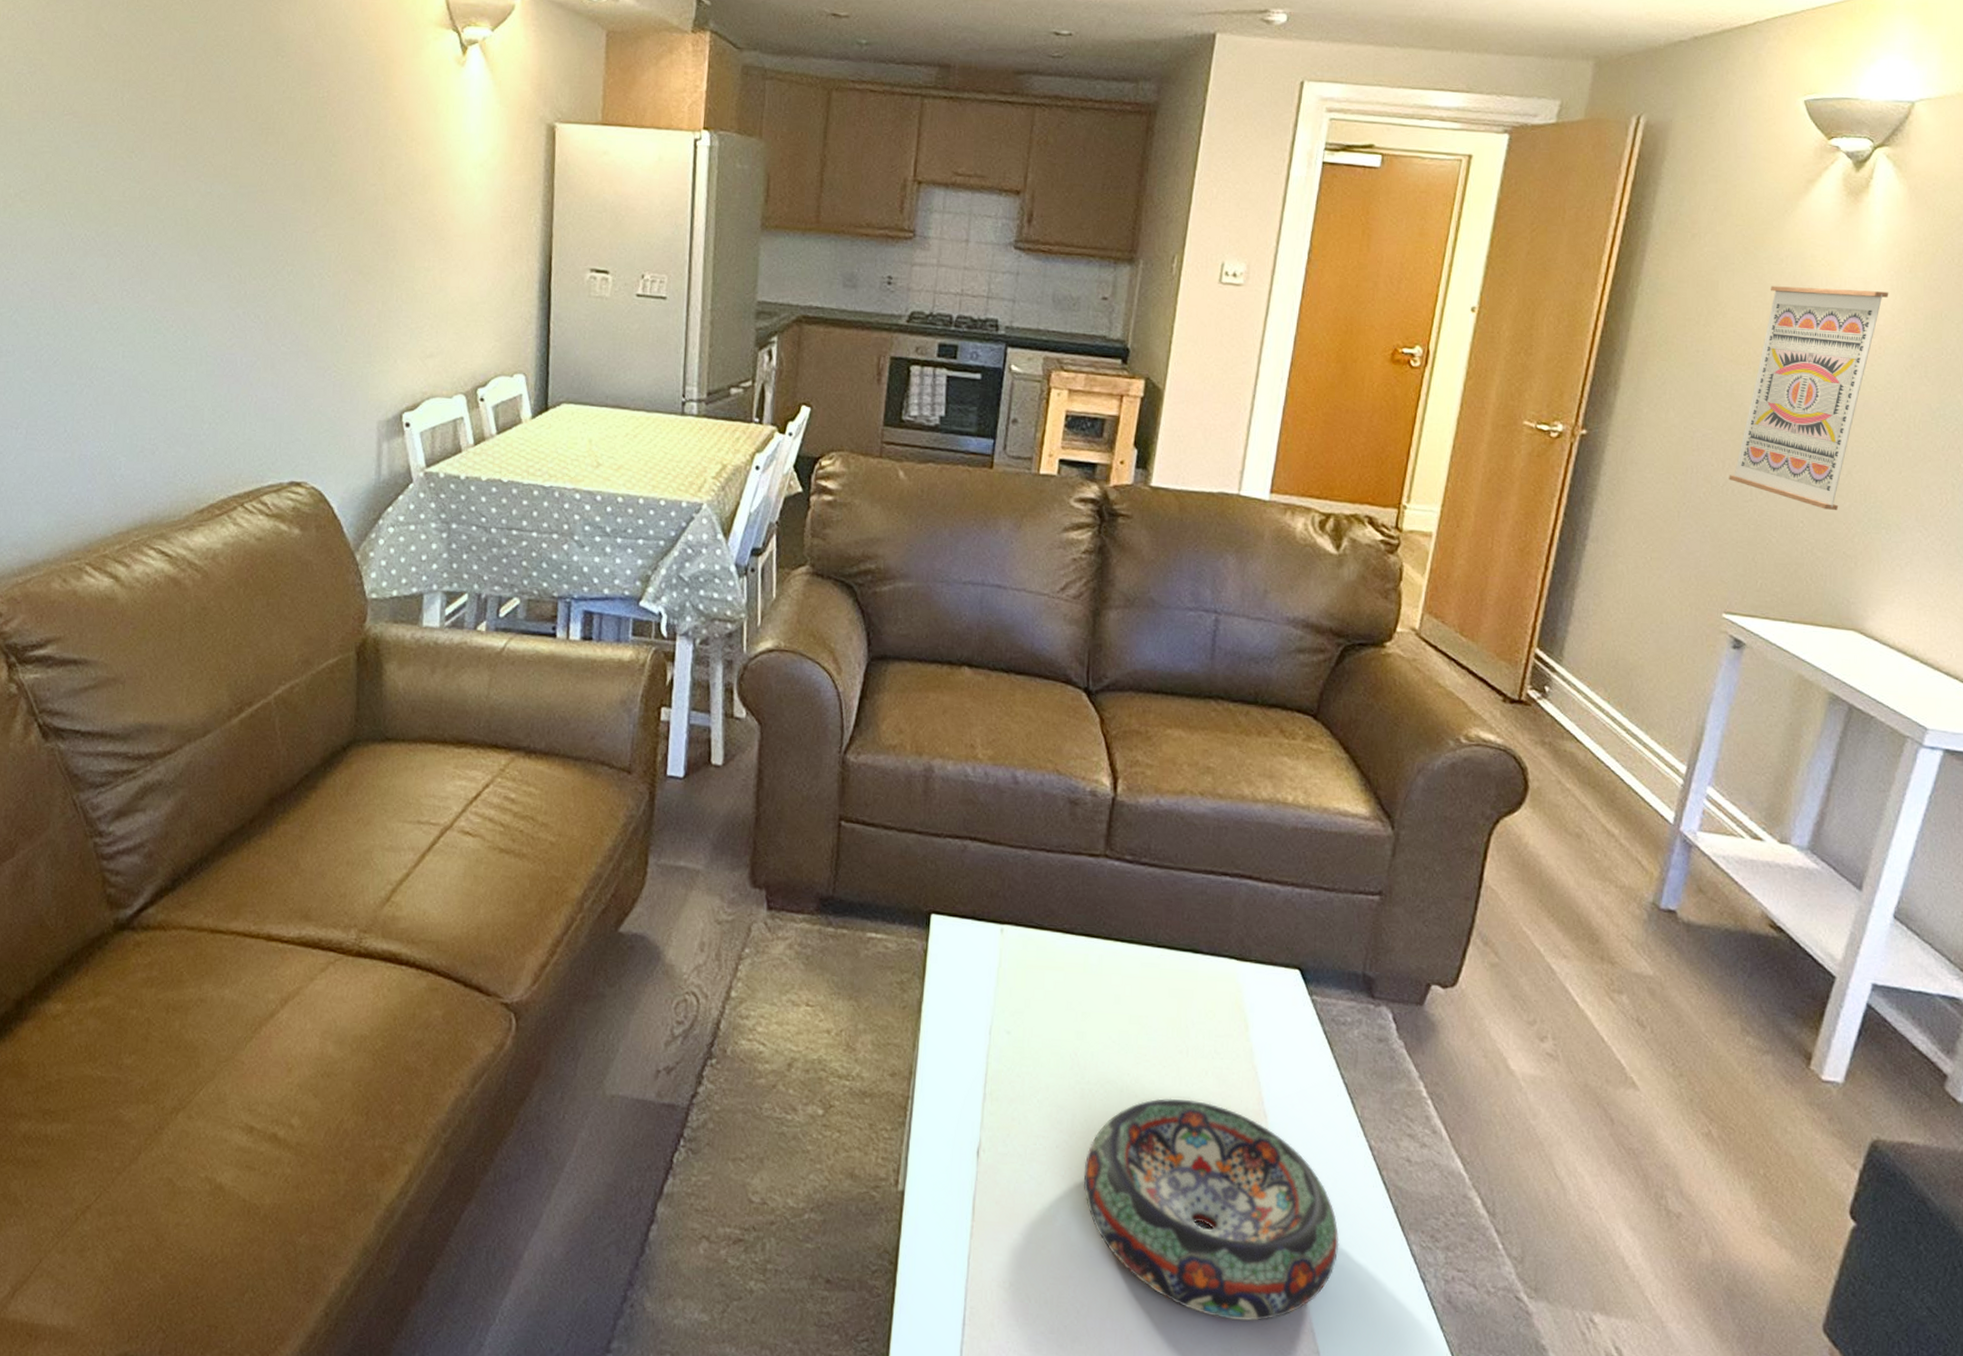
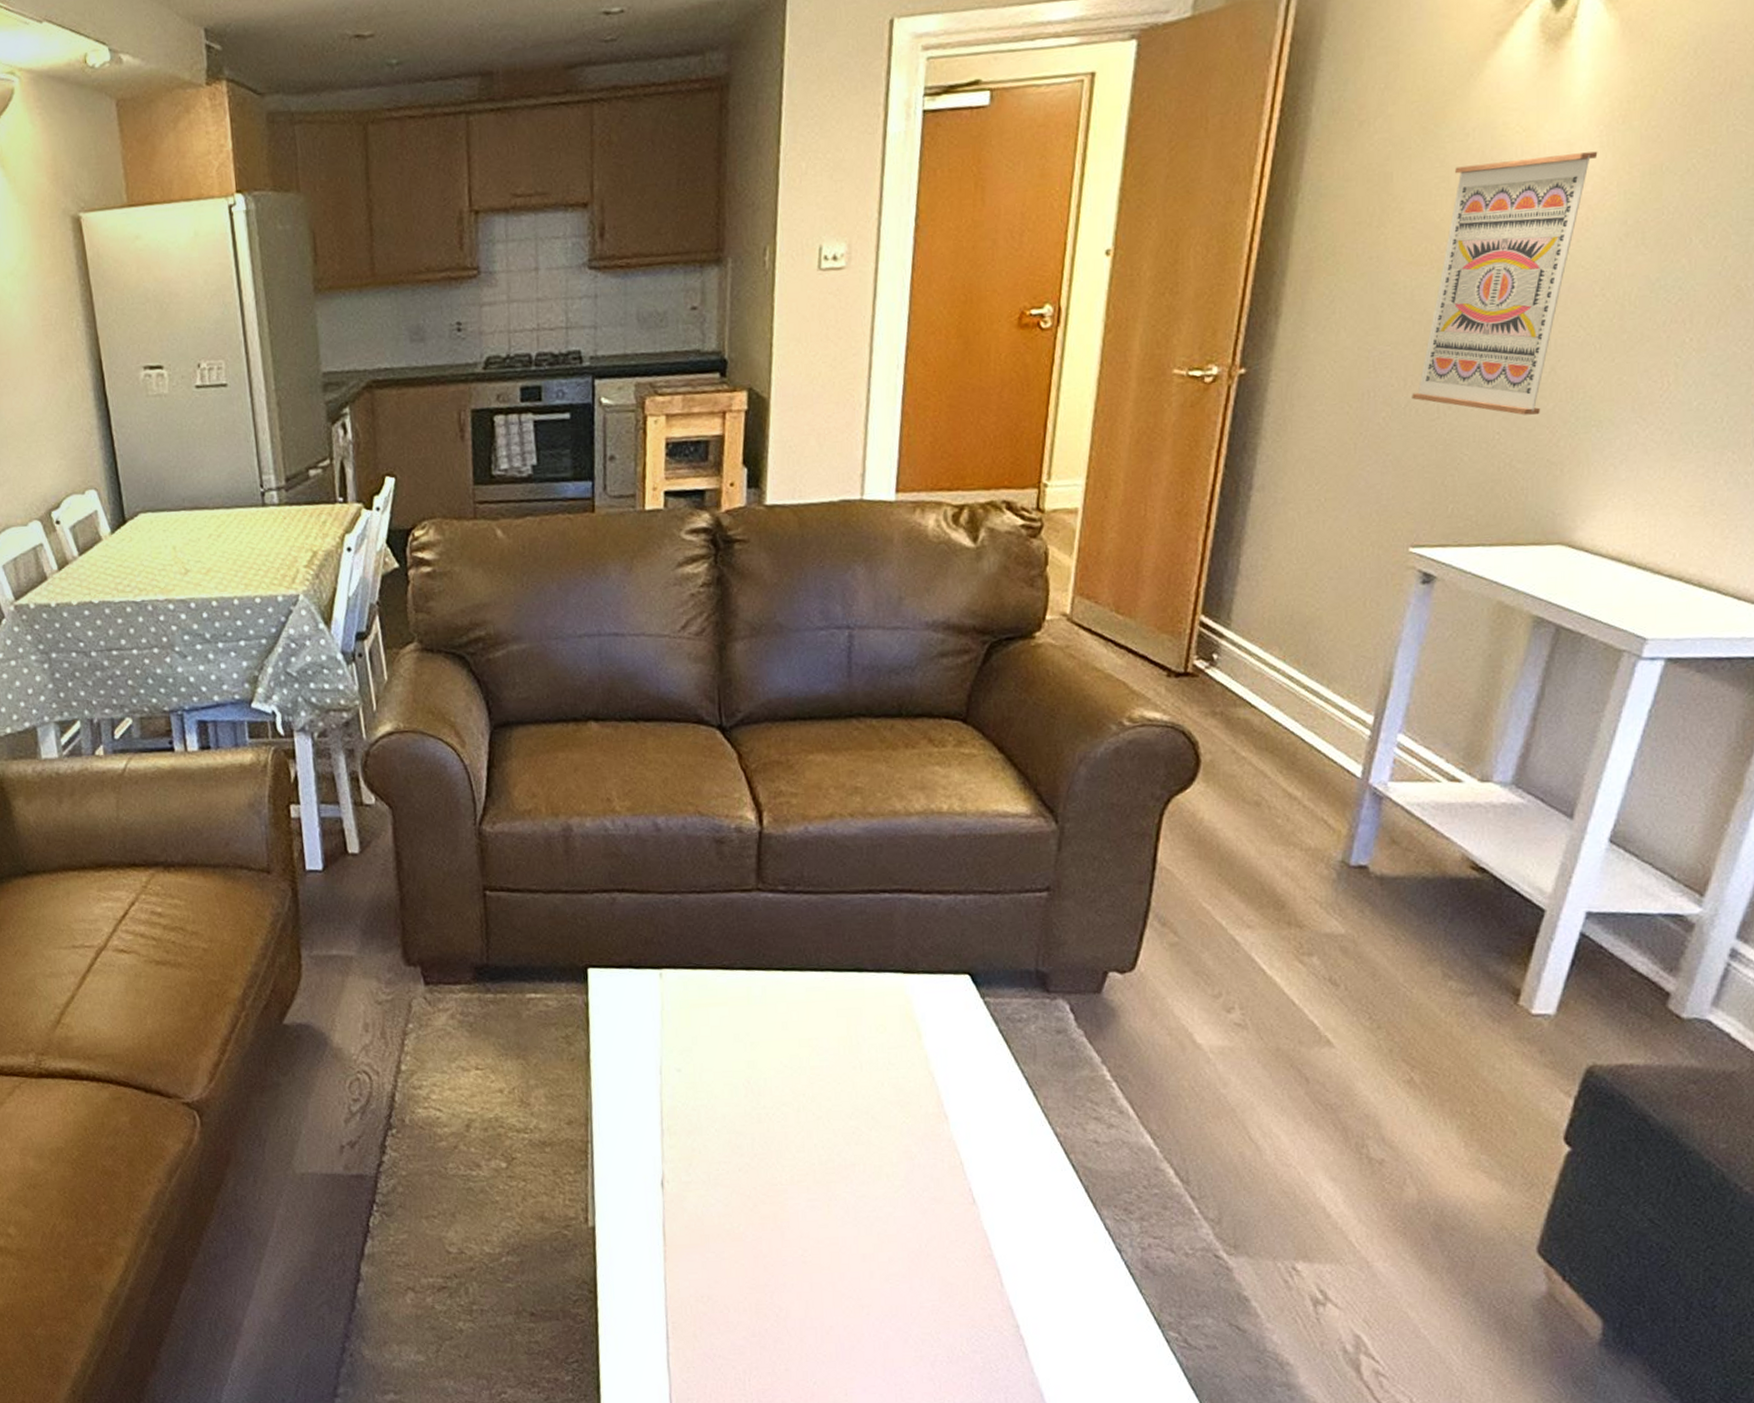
decorative bowl: present [1083,1098,1339,1321] -> none [768,1111,1031,1307]

